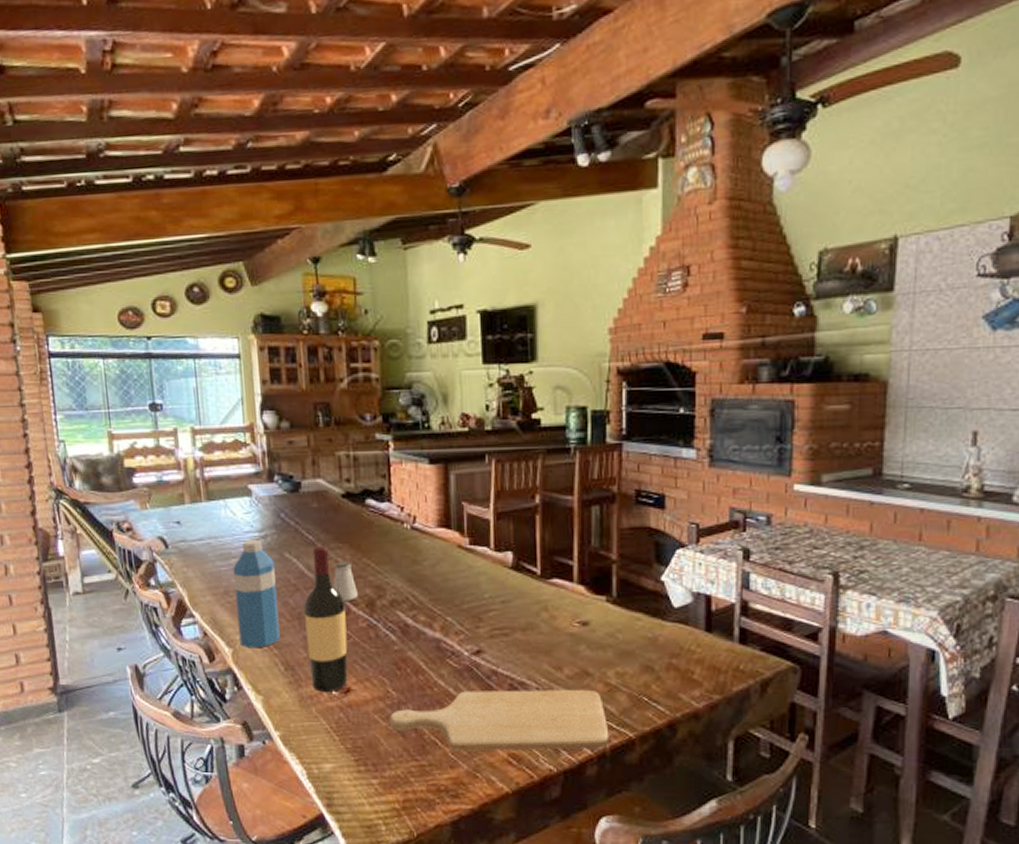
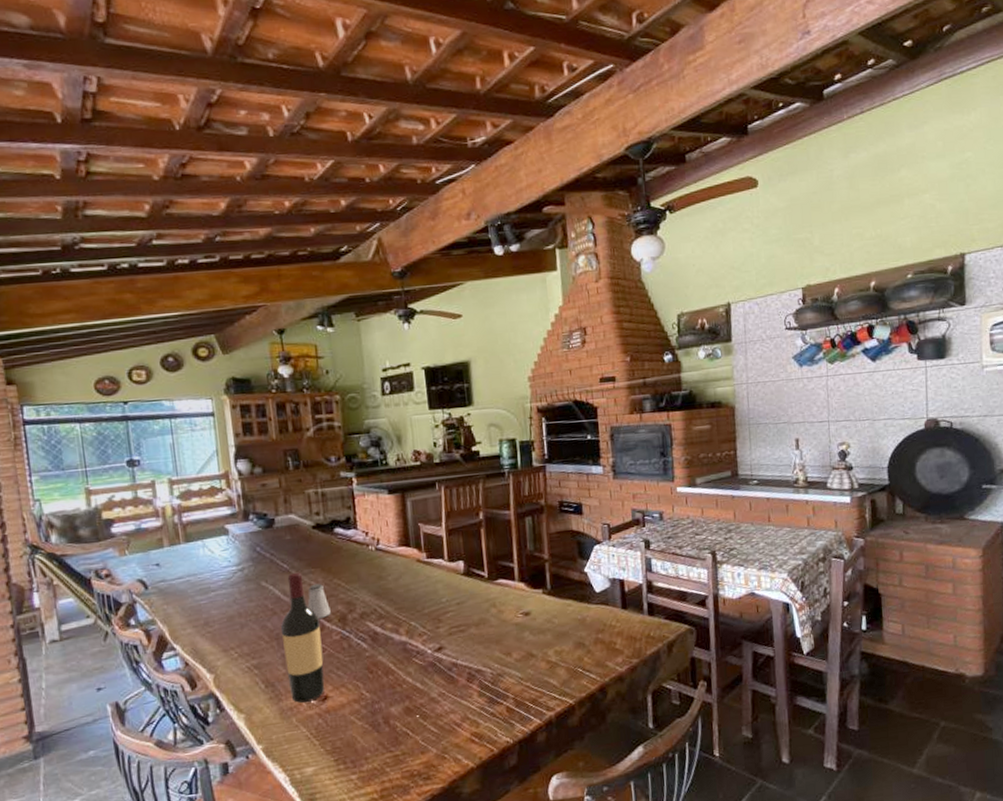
water bottle: present [233,539,280,649] -> none [212,572,260,672]
chopping board: present [390,690,610,752] -> none [365,669,554,738]

